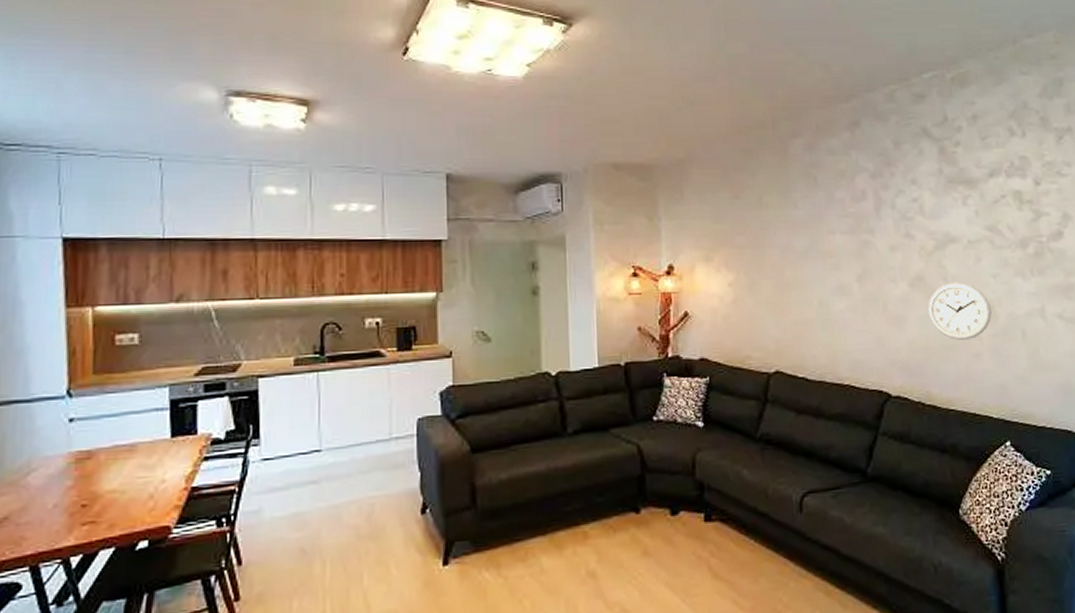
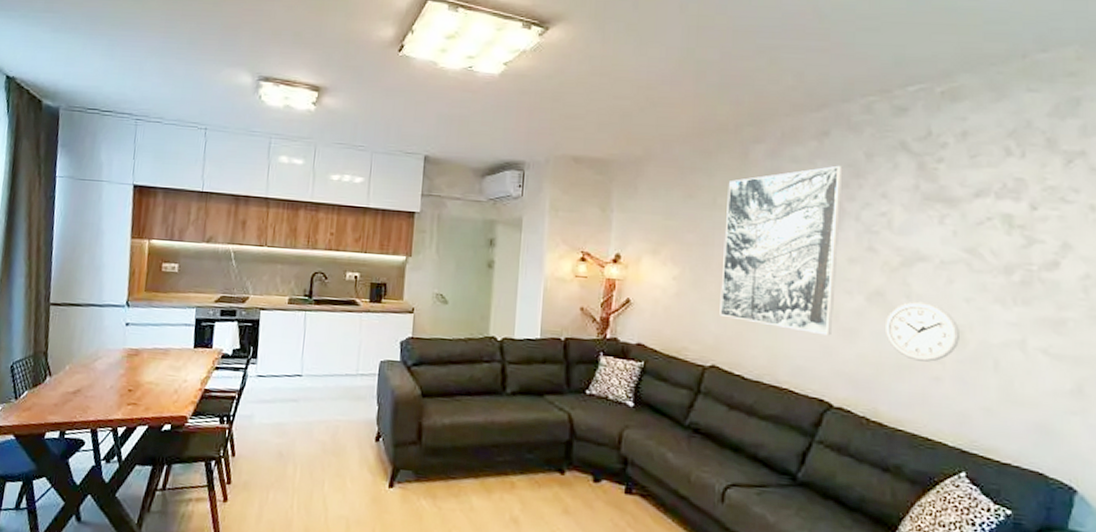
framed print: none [772,155,882,326] -> present [720,165,843,336]

